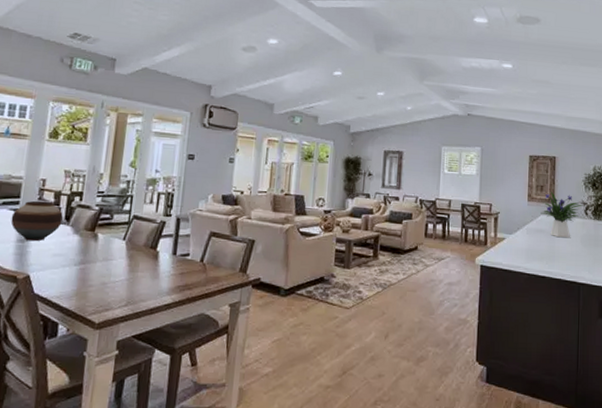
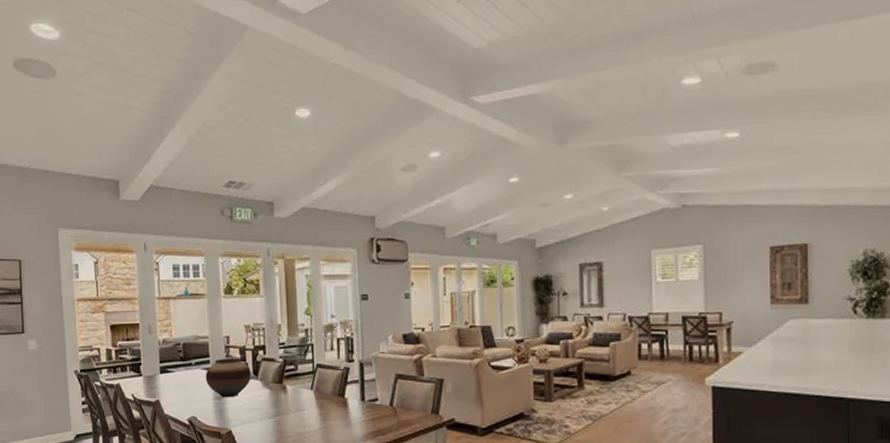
flower arrangement: present [541,191,583,238] -> none [789,288,850,345]

